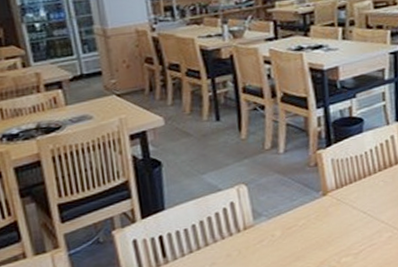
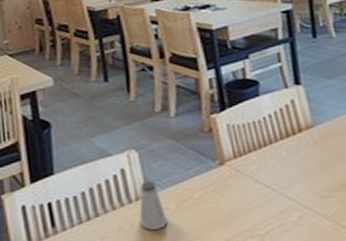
saltshaker: none [246,212,272,256] -> present [139,181,167,231]

